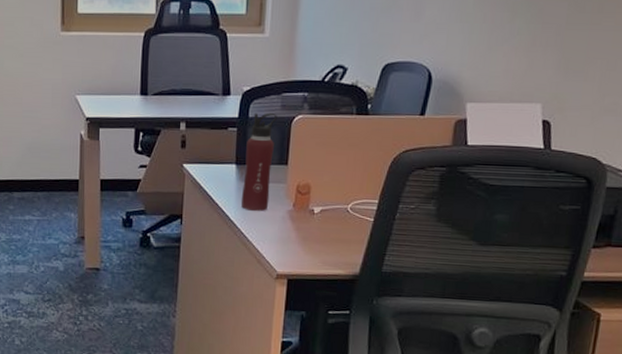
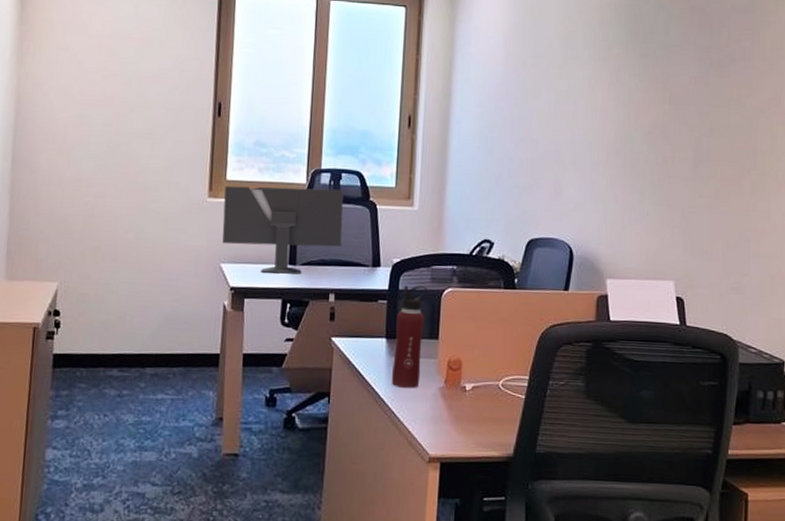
computer monitor: none [76,18,193,104] -> present [222,185,343,275]

